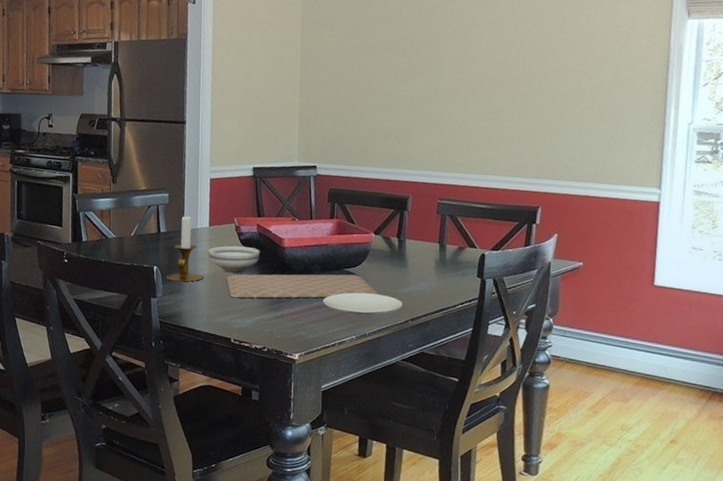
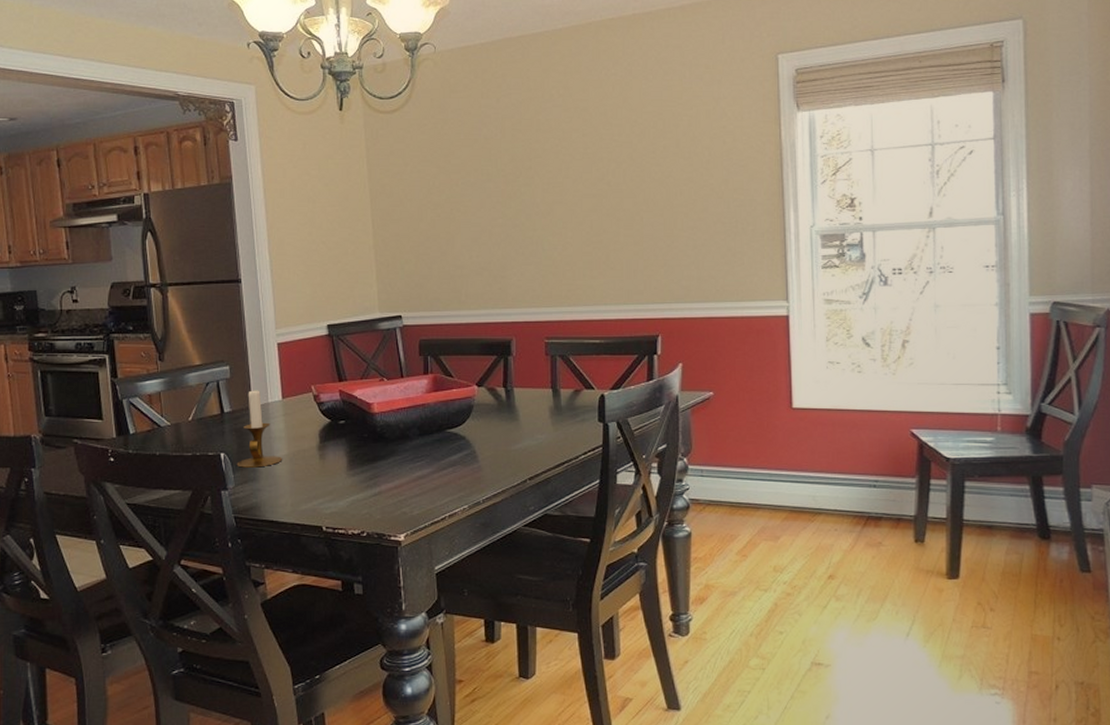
bowl: present [208,245,261,272] -> none [284,418,347,449]
placemat: present [226,274,379,299] -> none [309,436,490,479]
plate: present [322,292,403,316] -> none [425,455,518,481]

